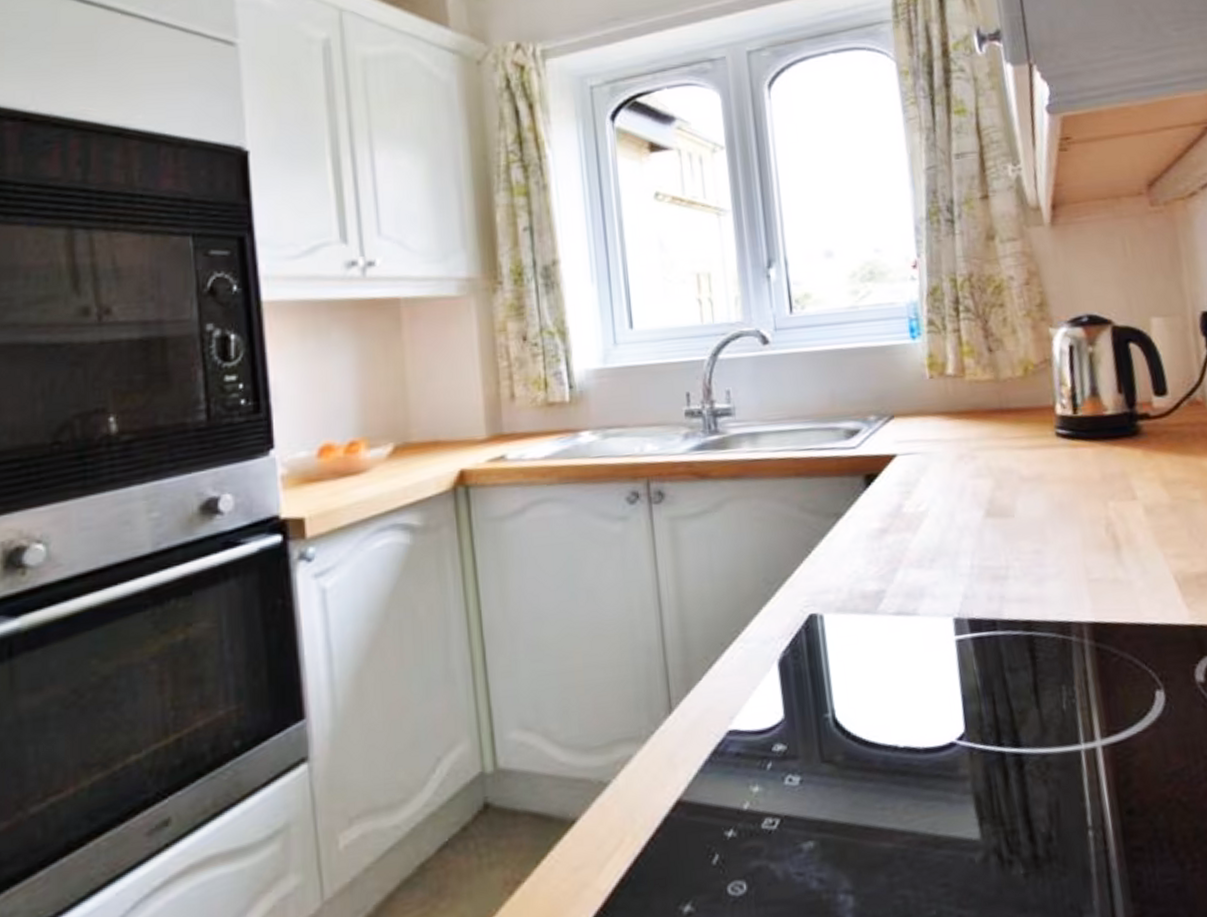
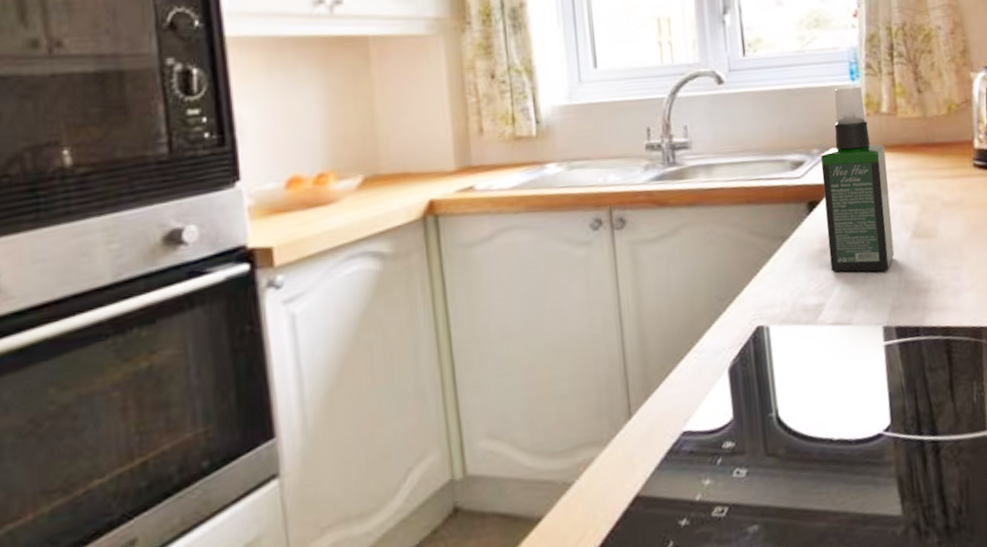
spray bottle: none [878,345,965,555] -> present [820,86,895,272]

